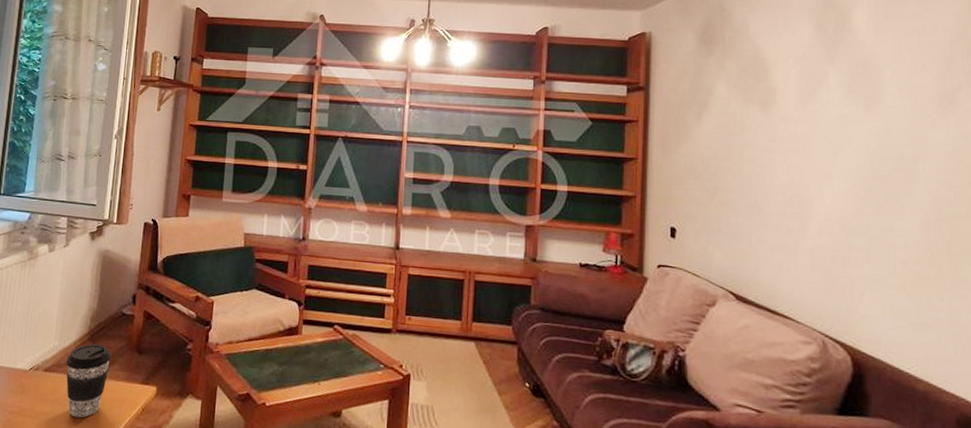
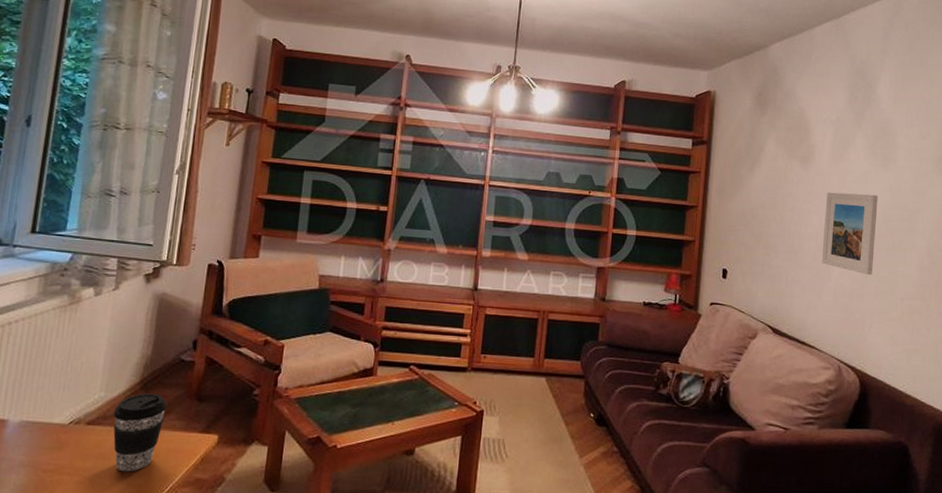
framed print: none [792,138,862,235] -> present [821,192,878,276]

